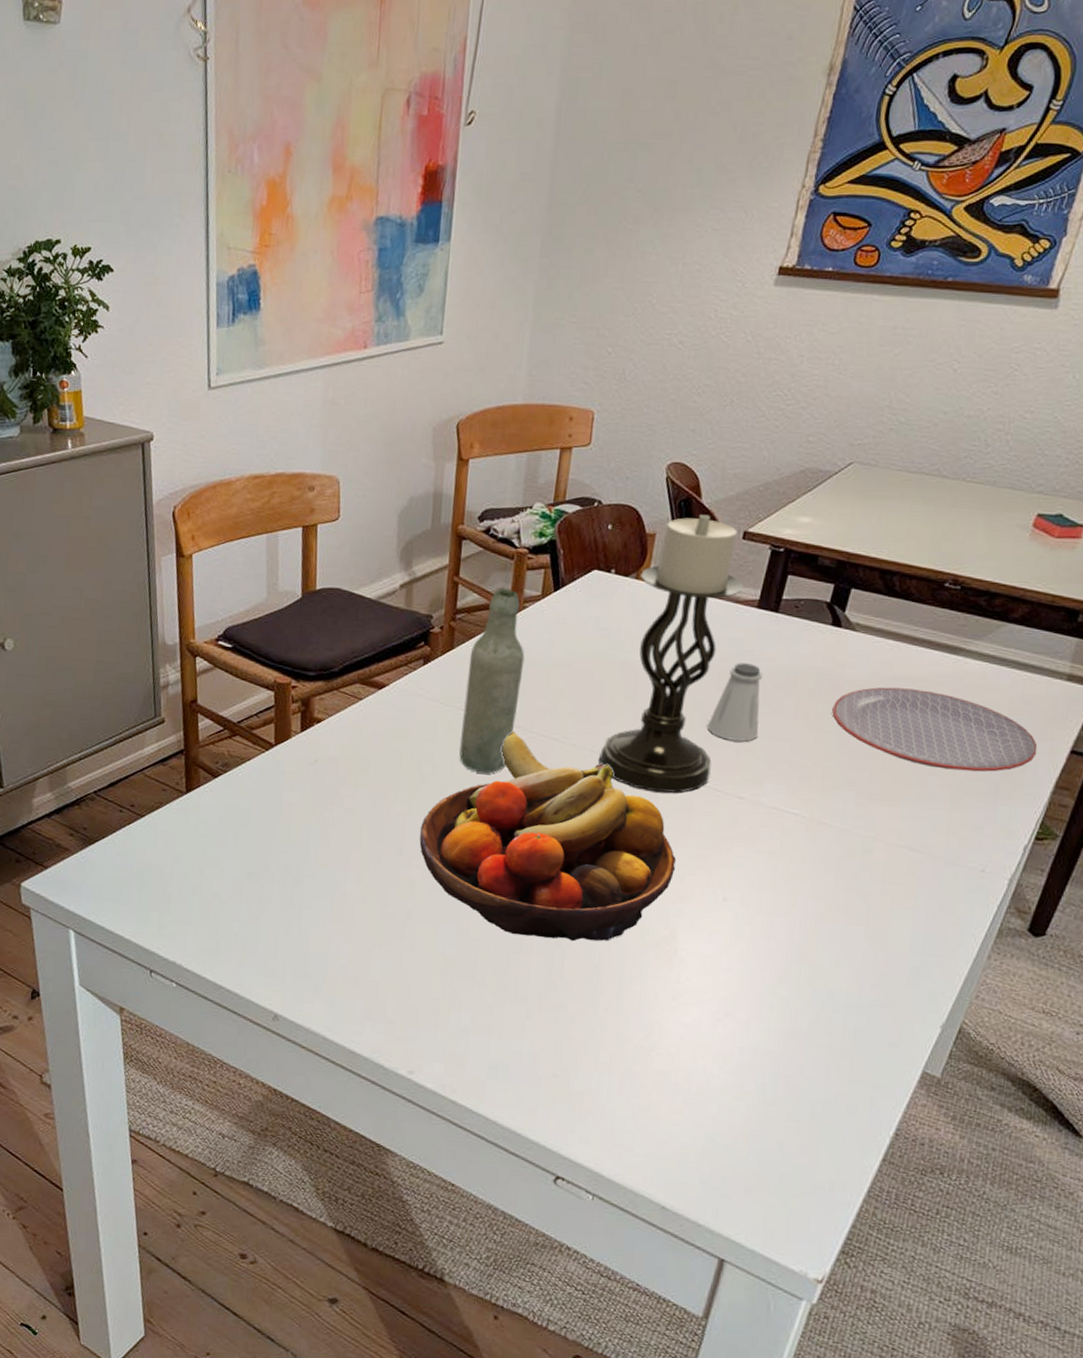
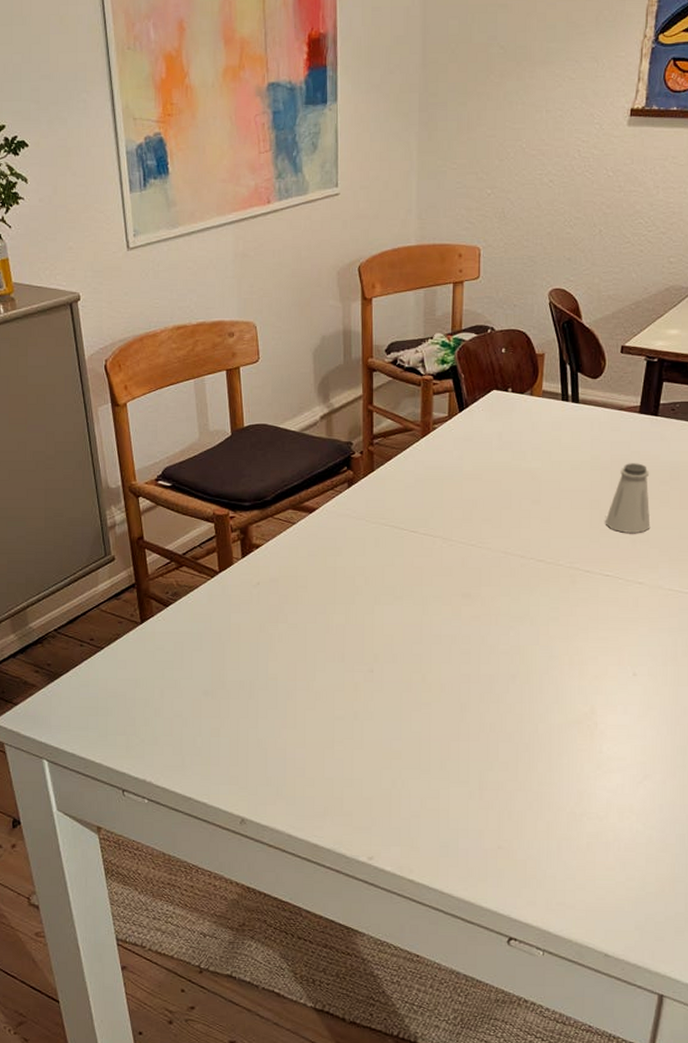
fruit bowl: present [419,731,676,942] -> none [358,540,590,725]
bottle: present [459,587,525,774] -> none [388,412,439,581]
candle holder: present [598,514,743,793] -> none [512,334,625,585]

